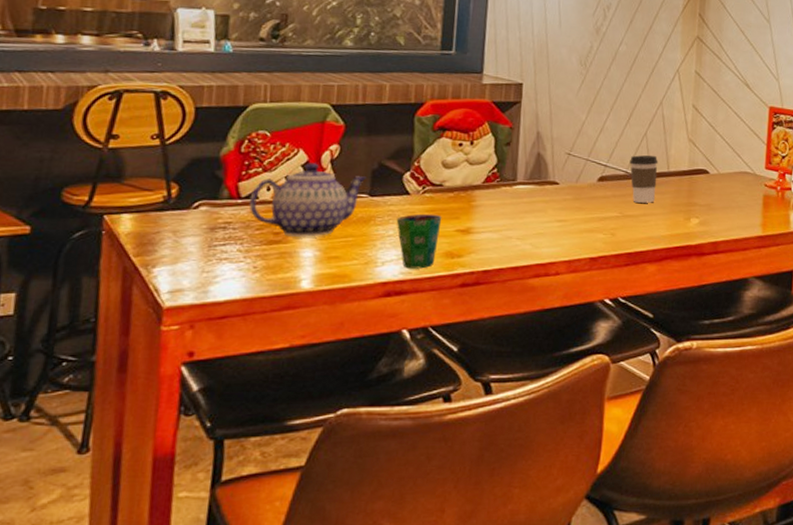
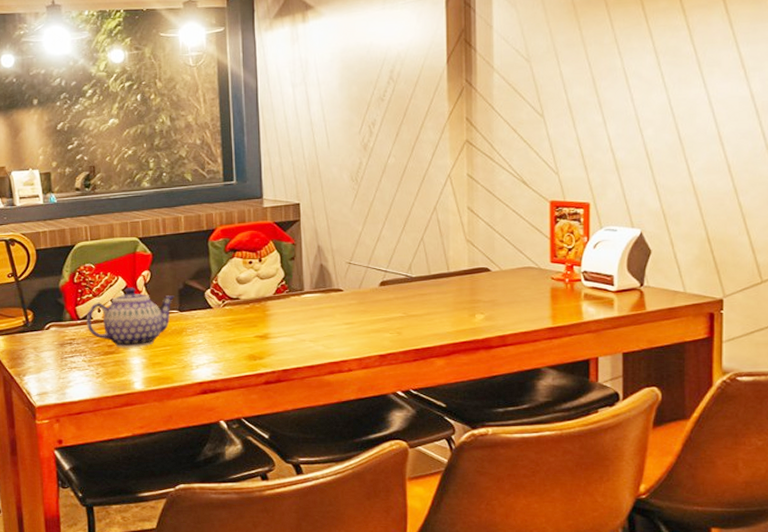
cup: present [396,213,442,269] -> none [204,323,242,370]
coffee cup: present [629,155,658,203] -> none [409,259,438,303]

